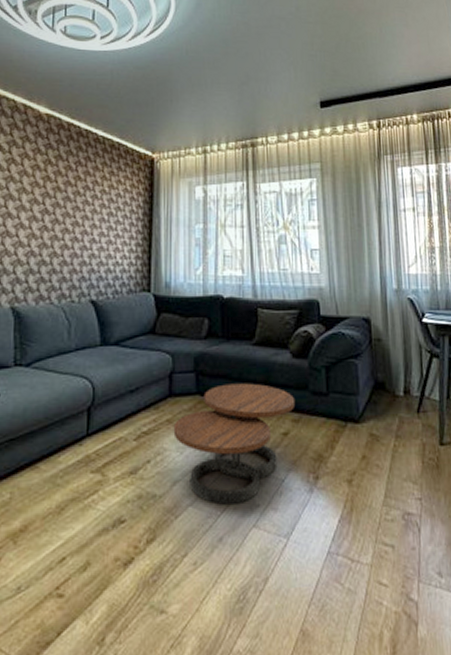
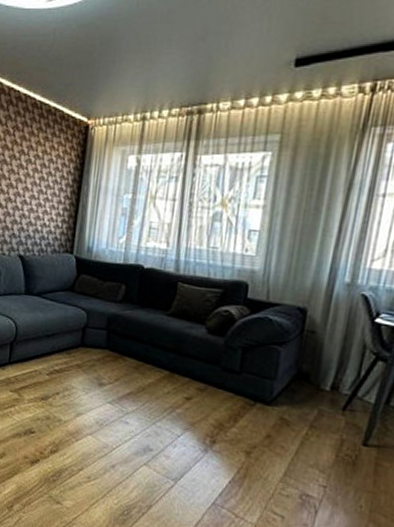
coffee table: present [173,383,296,505] -> none [81,345,204,444]

